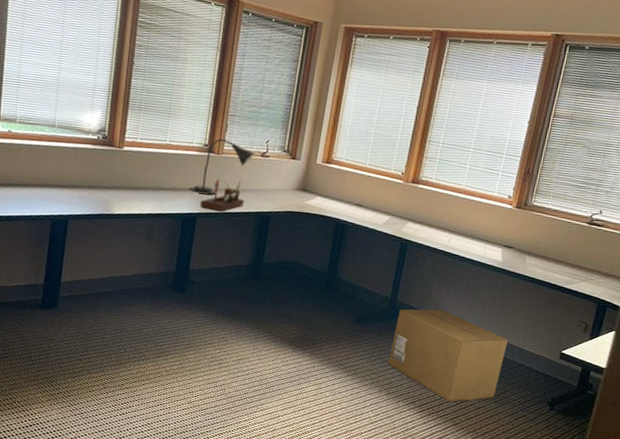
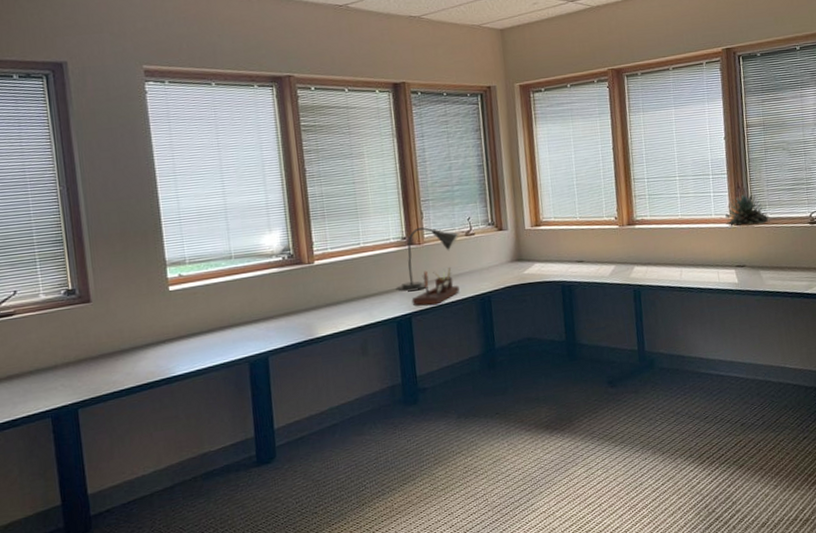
box: present [388,309,508,402] -> none [650,347,771,444]
succulent plant: none [505,180,550,214] -> present [725,194,770,226]

